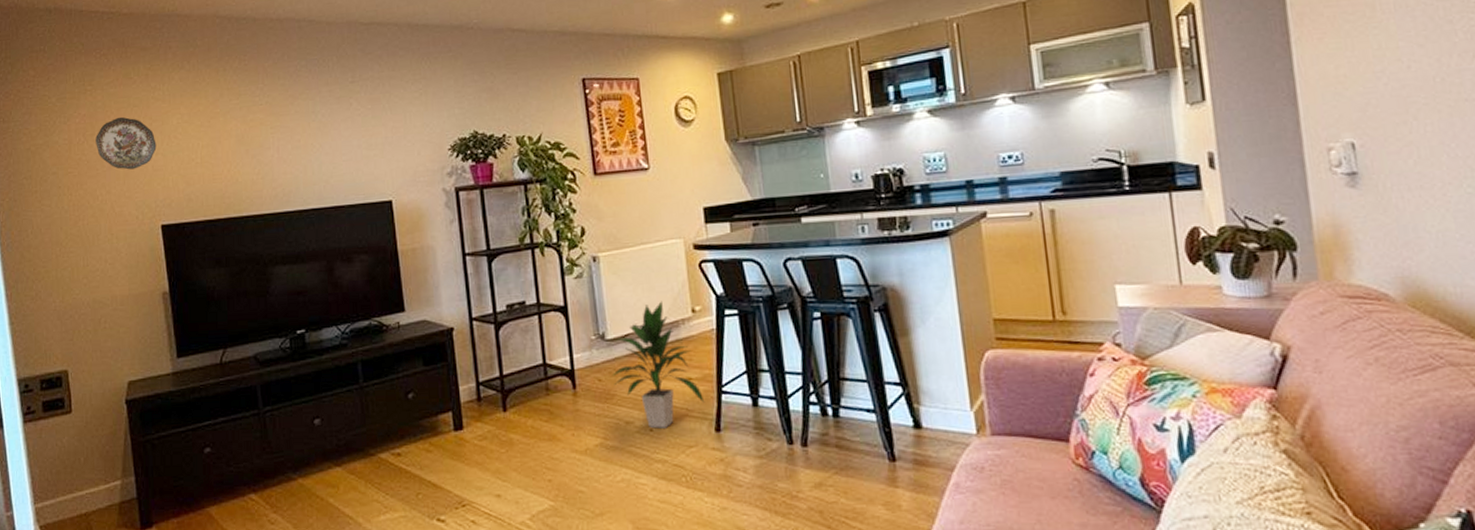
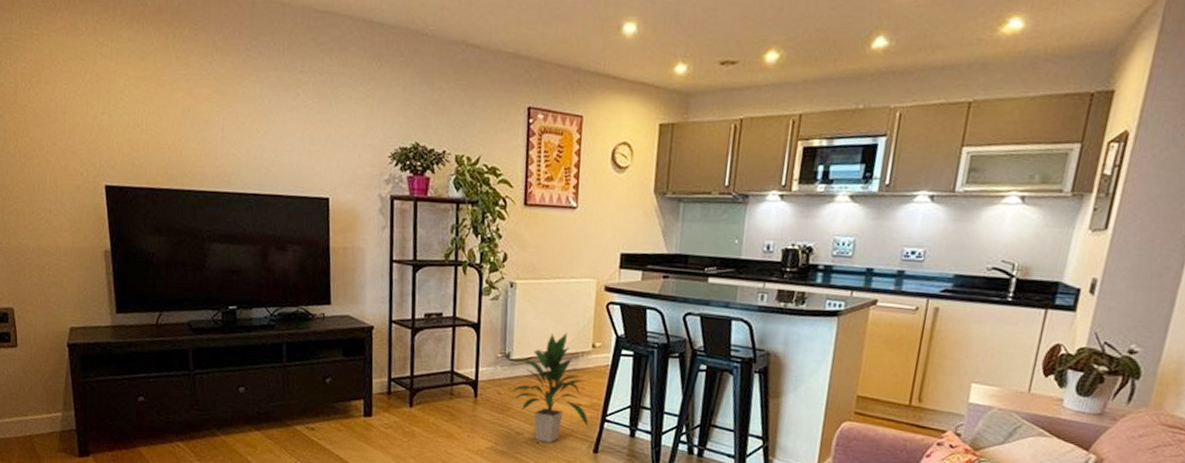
decorative plate: present [96,116,157,170] -> none [42,68,103,125]

